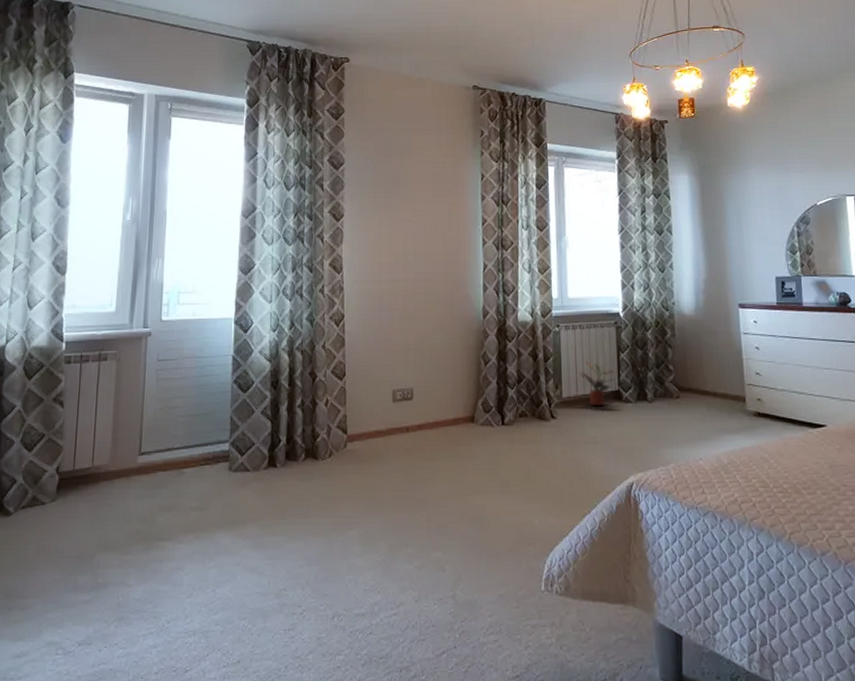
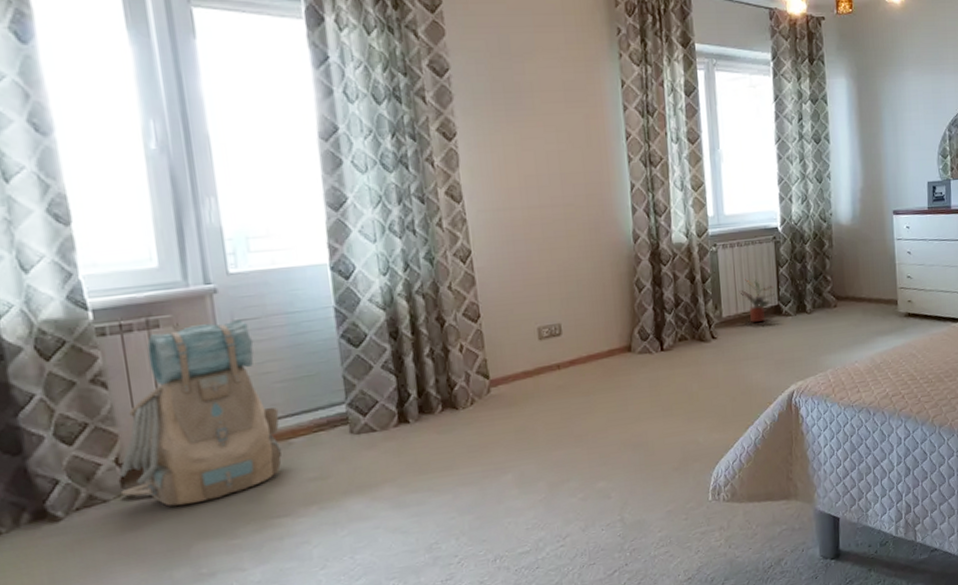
backpack: none [56,359,178,517] -> present [119,319,283,507]

